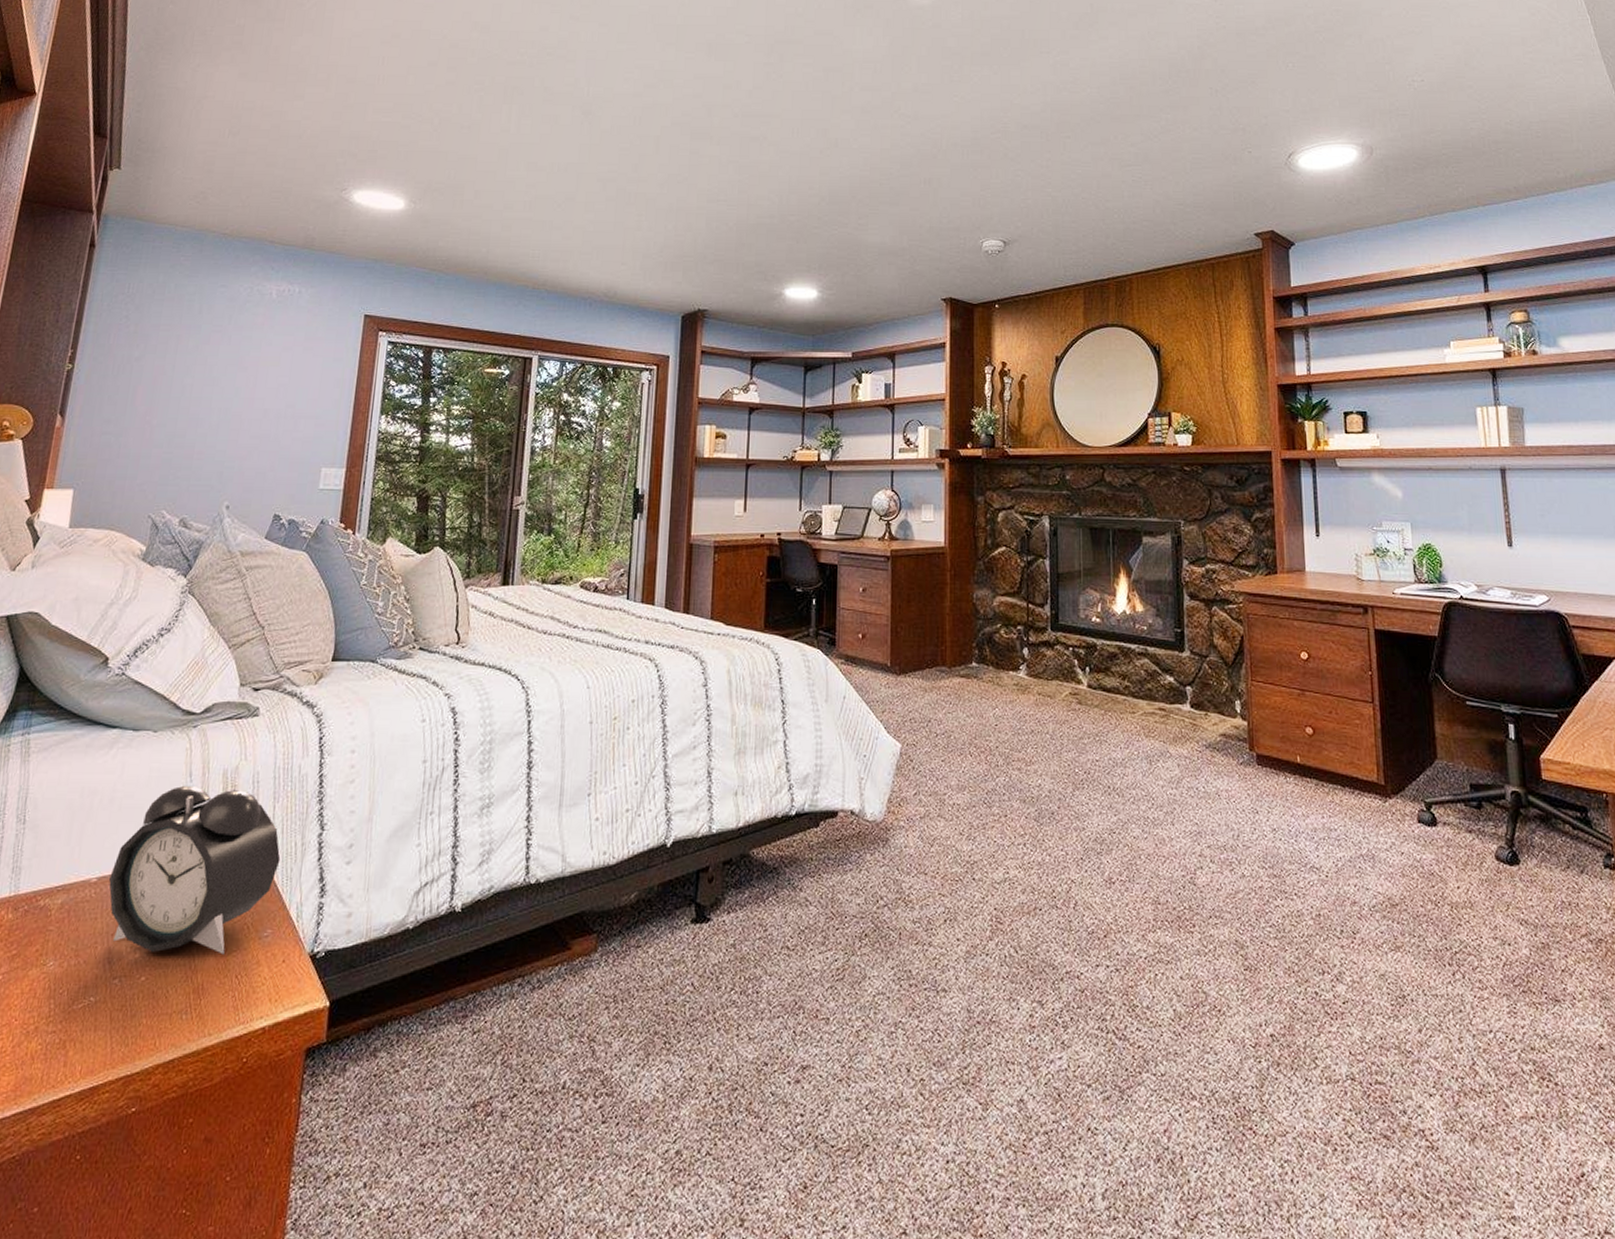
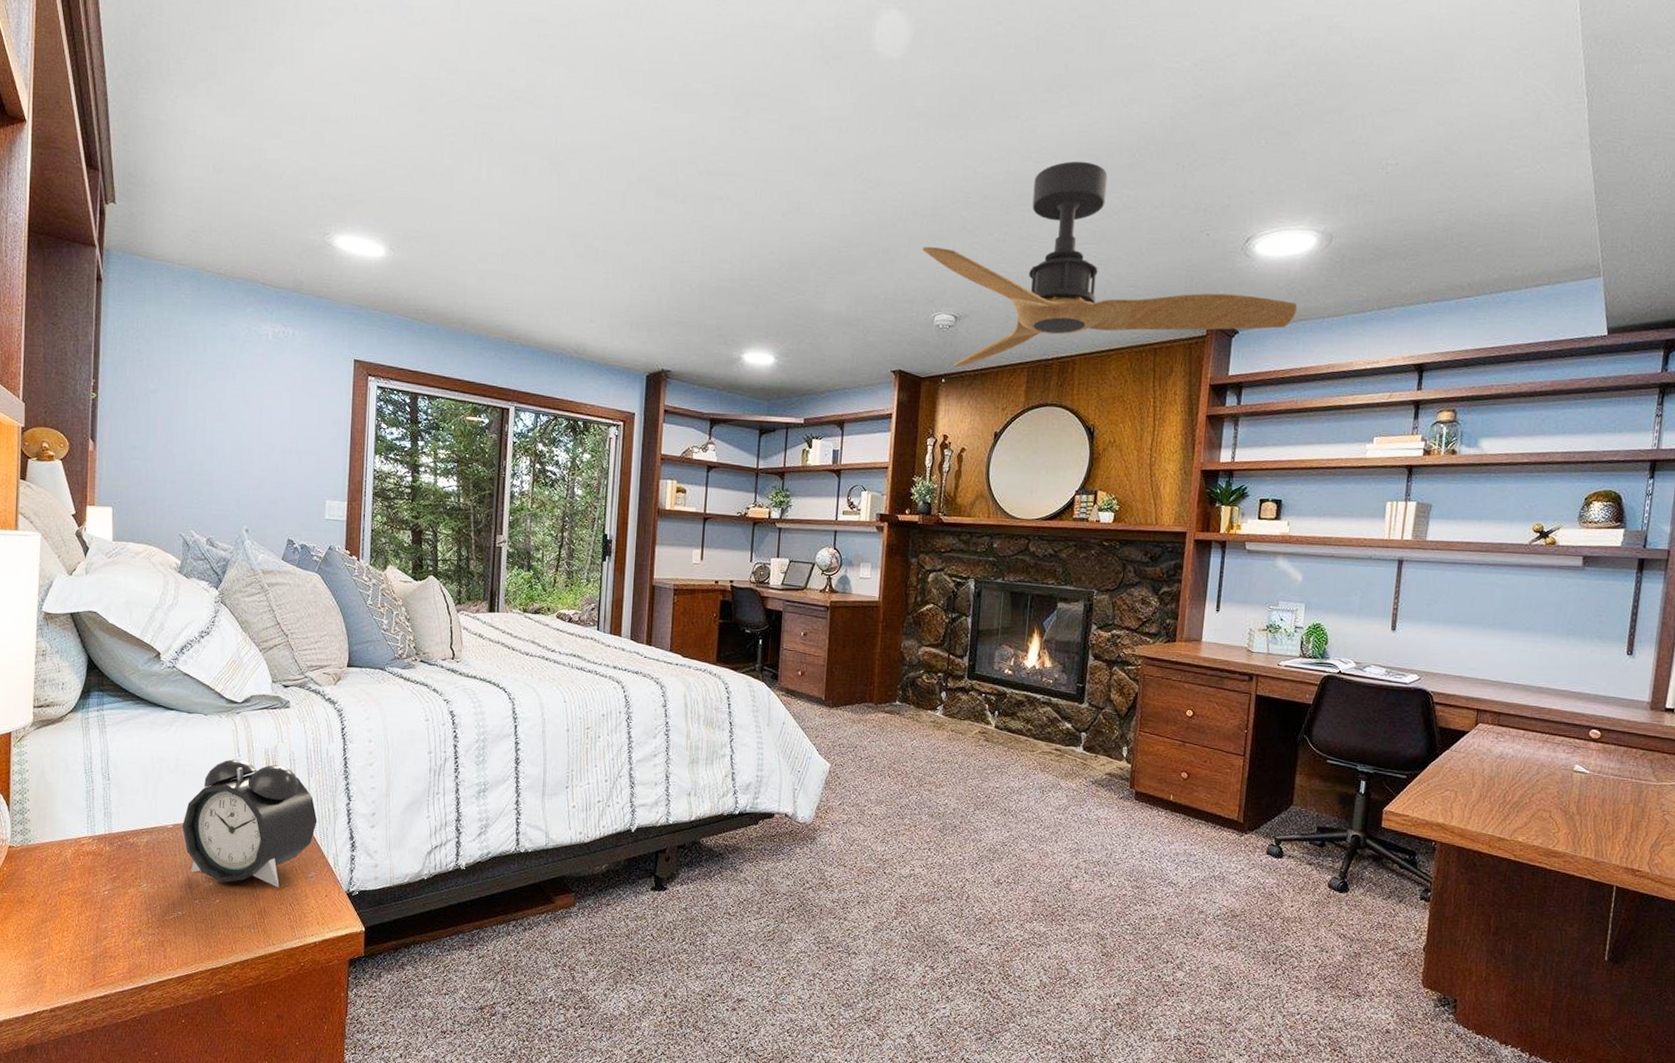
ceiling fan: none [965,89,1350,292] -> present [923,161,1298,367]

